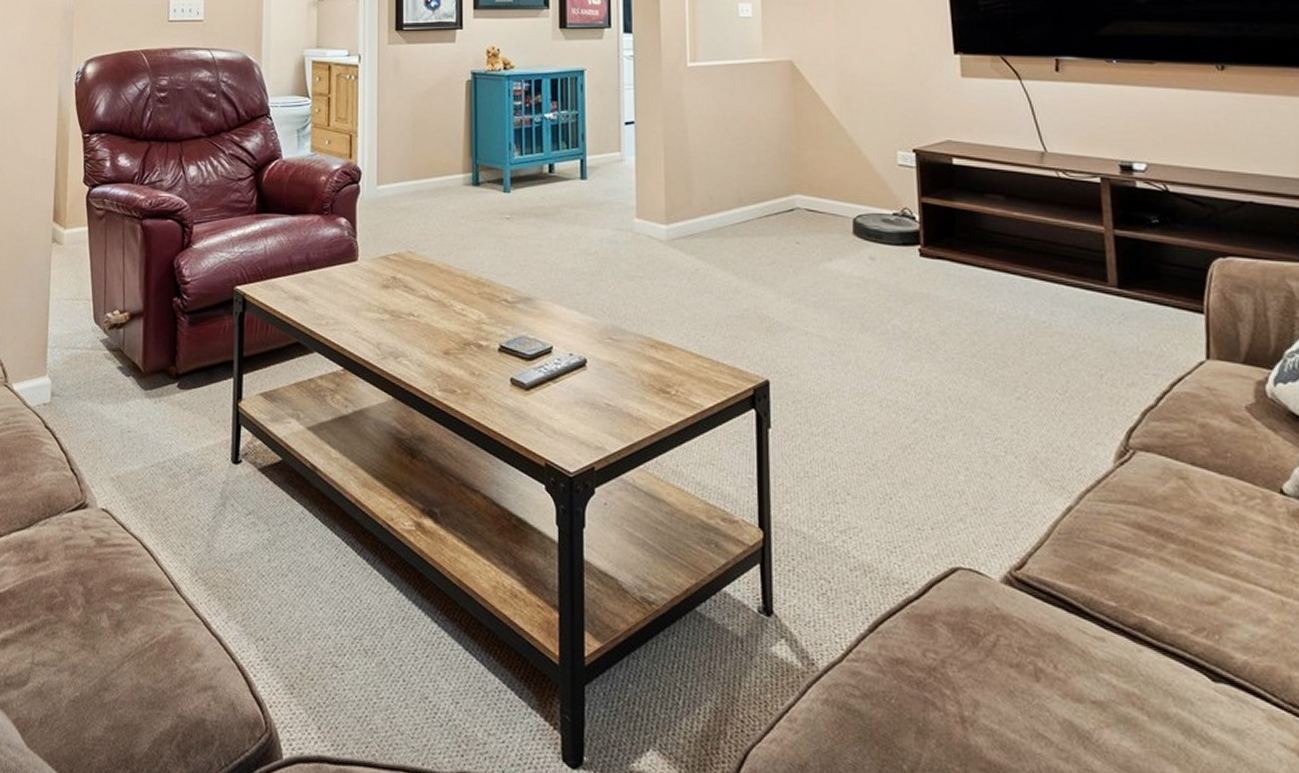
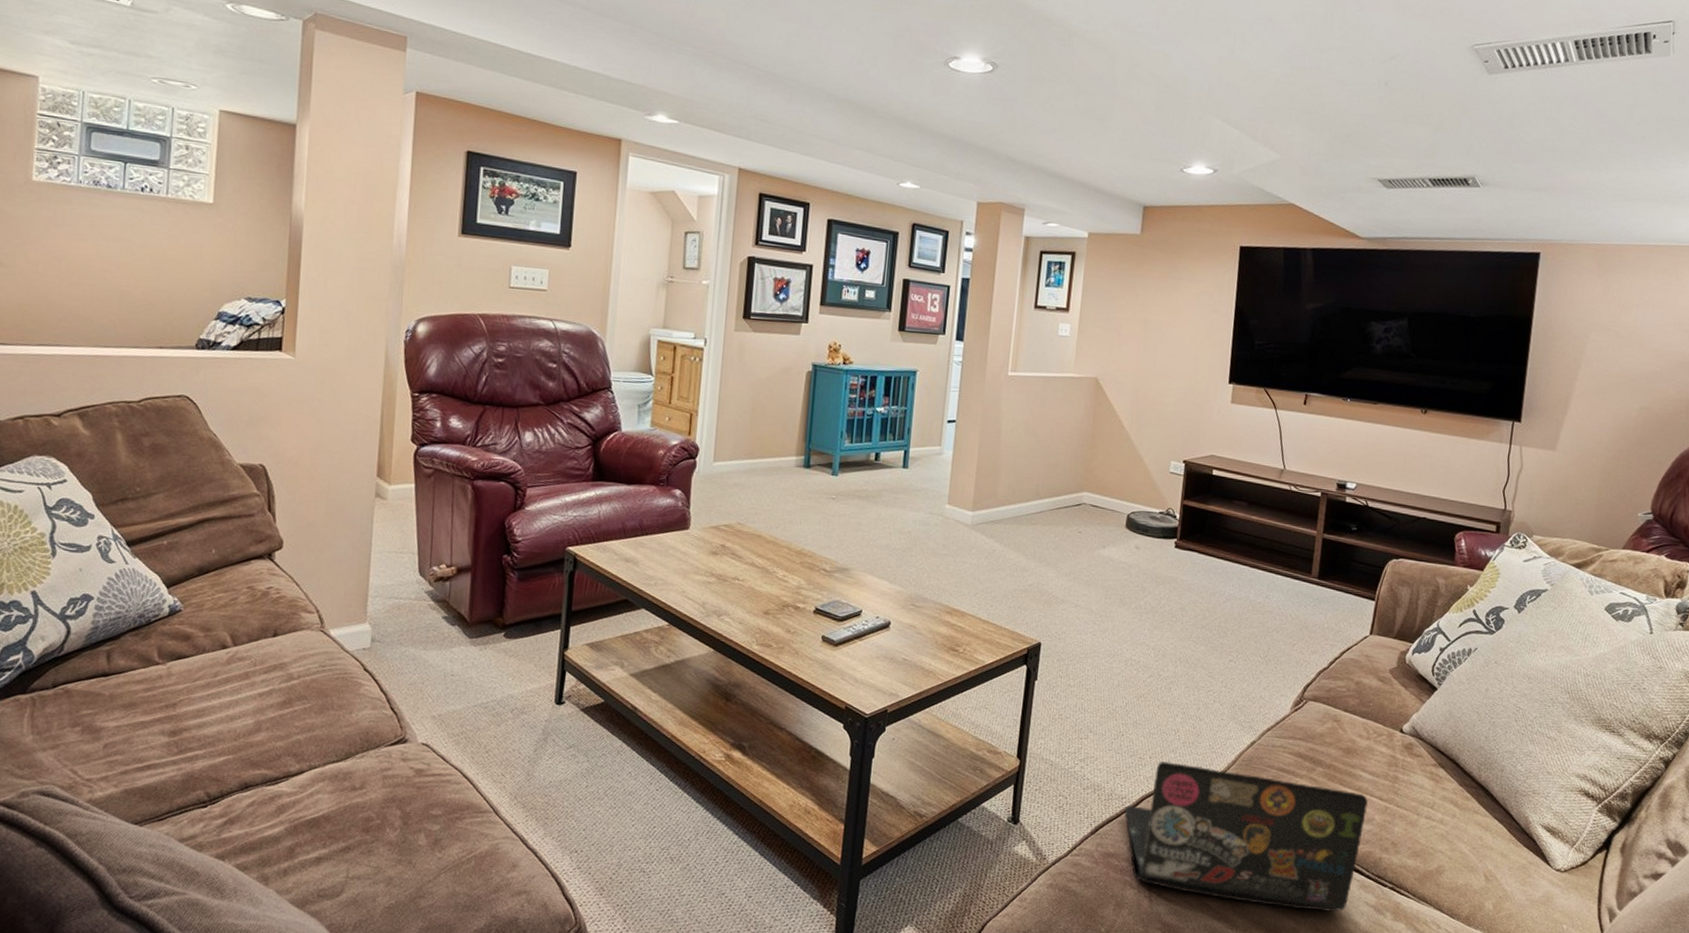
laptop: none [909,533,1255,757] -> present [1124,761,1368,913]

